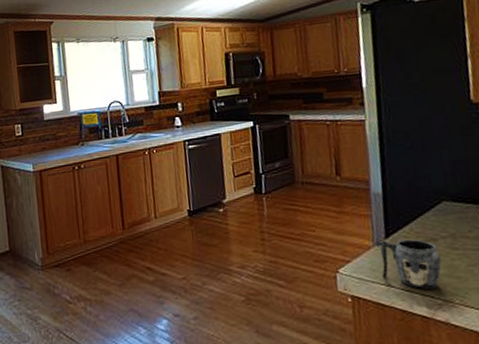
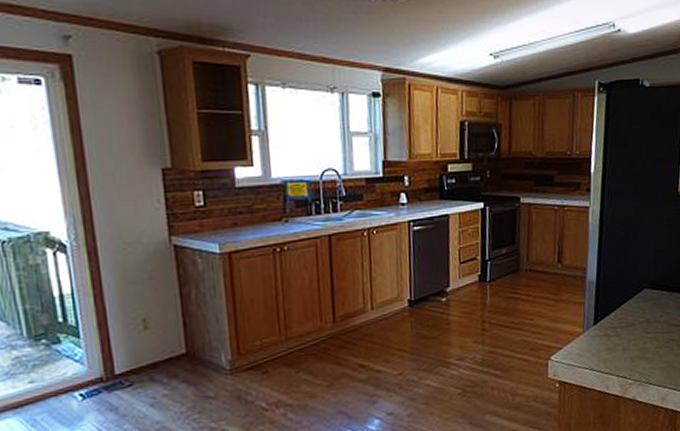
mug: present [375,239,442,289] -> none [585,325,637,371]

